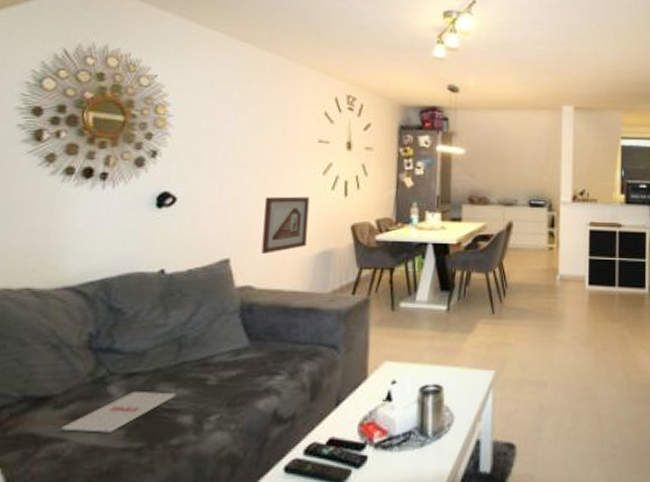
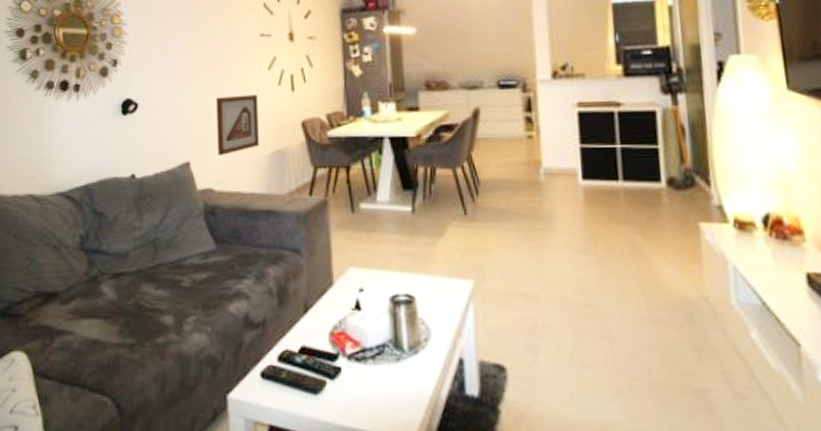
magazine: present [60,391,176,433] -> none [68,290,157,328]

